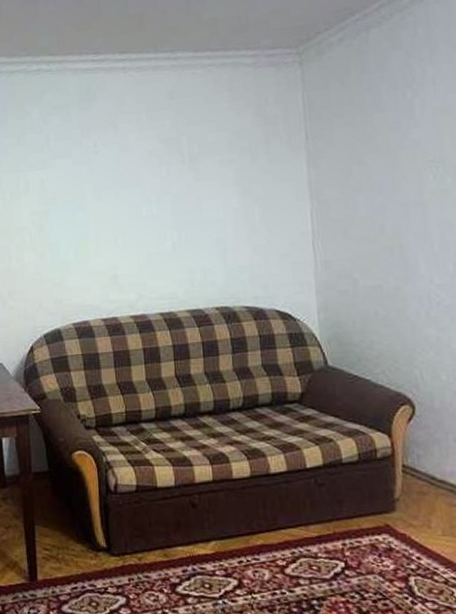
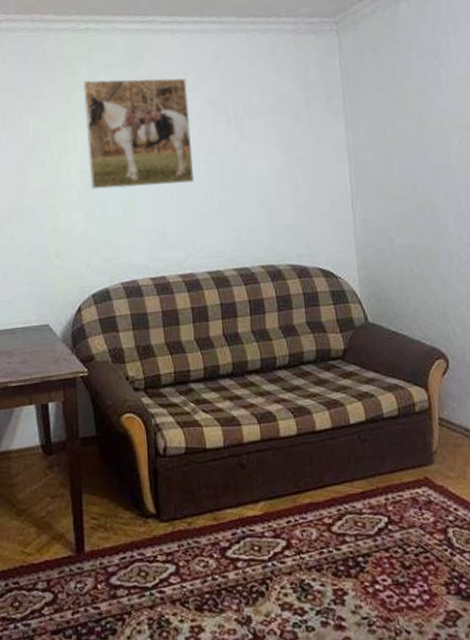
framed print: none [34,117,146,231] -> present [82,78,194,190]

